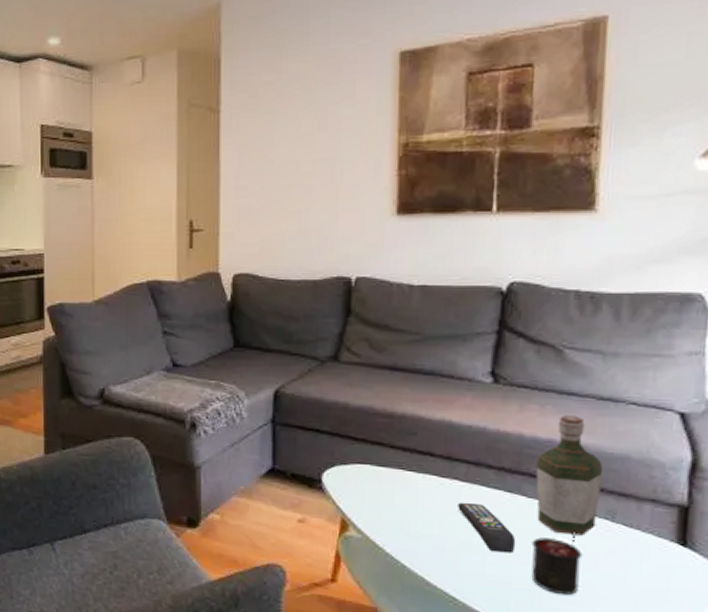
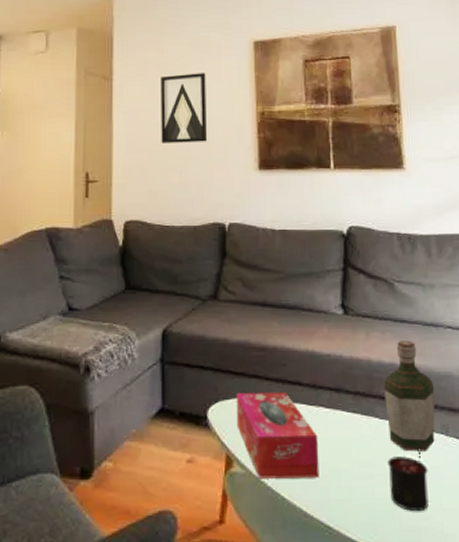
wall art: none [277,97,335,185] -> present [161,73,208,143]
tissue box: none [354,458,449,550] -> present [236,391,320,479]
remote control: present [458,502,516,554] -> none [325,428,375,475]

